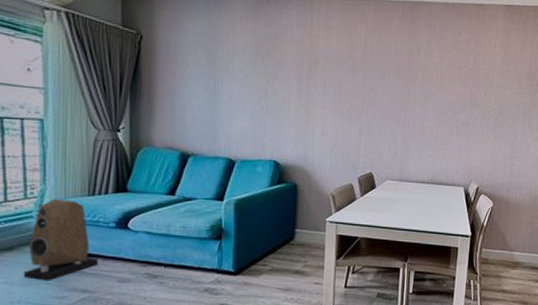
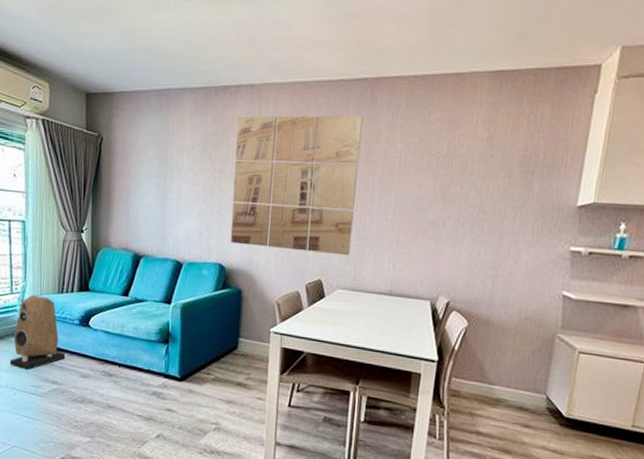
wall art: none [284,25,405,151] -> present [230,115,363,256]

